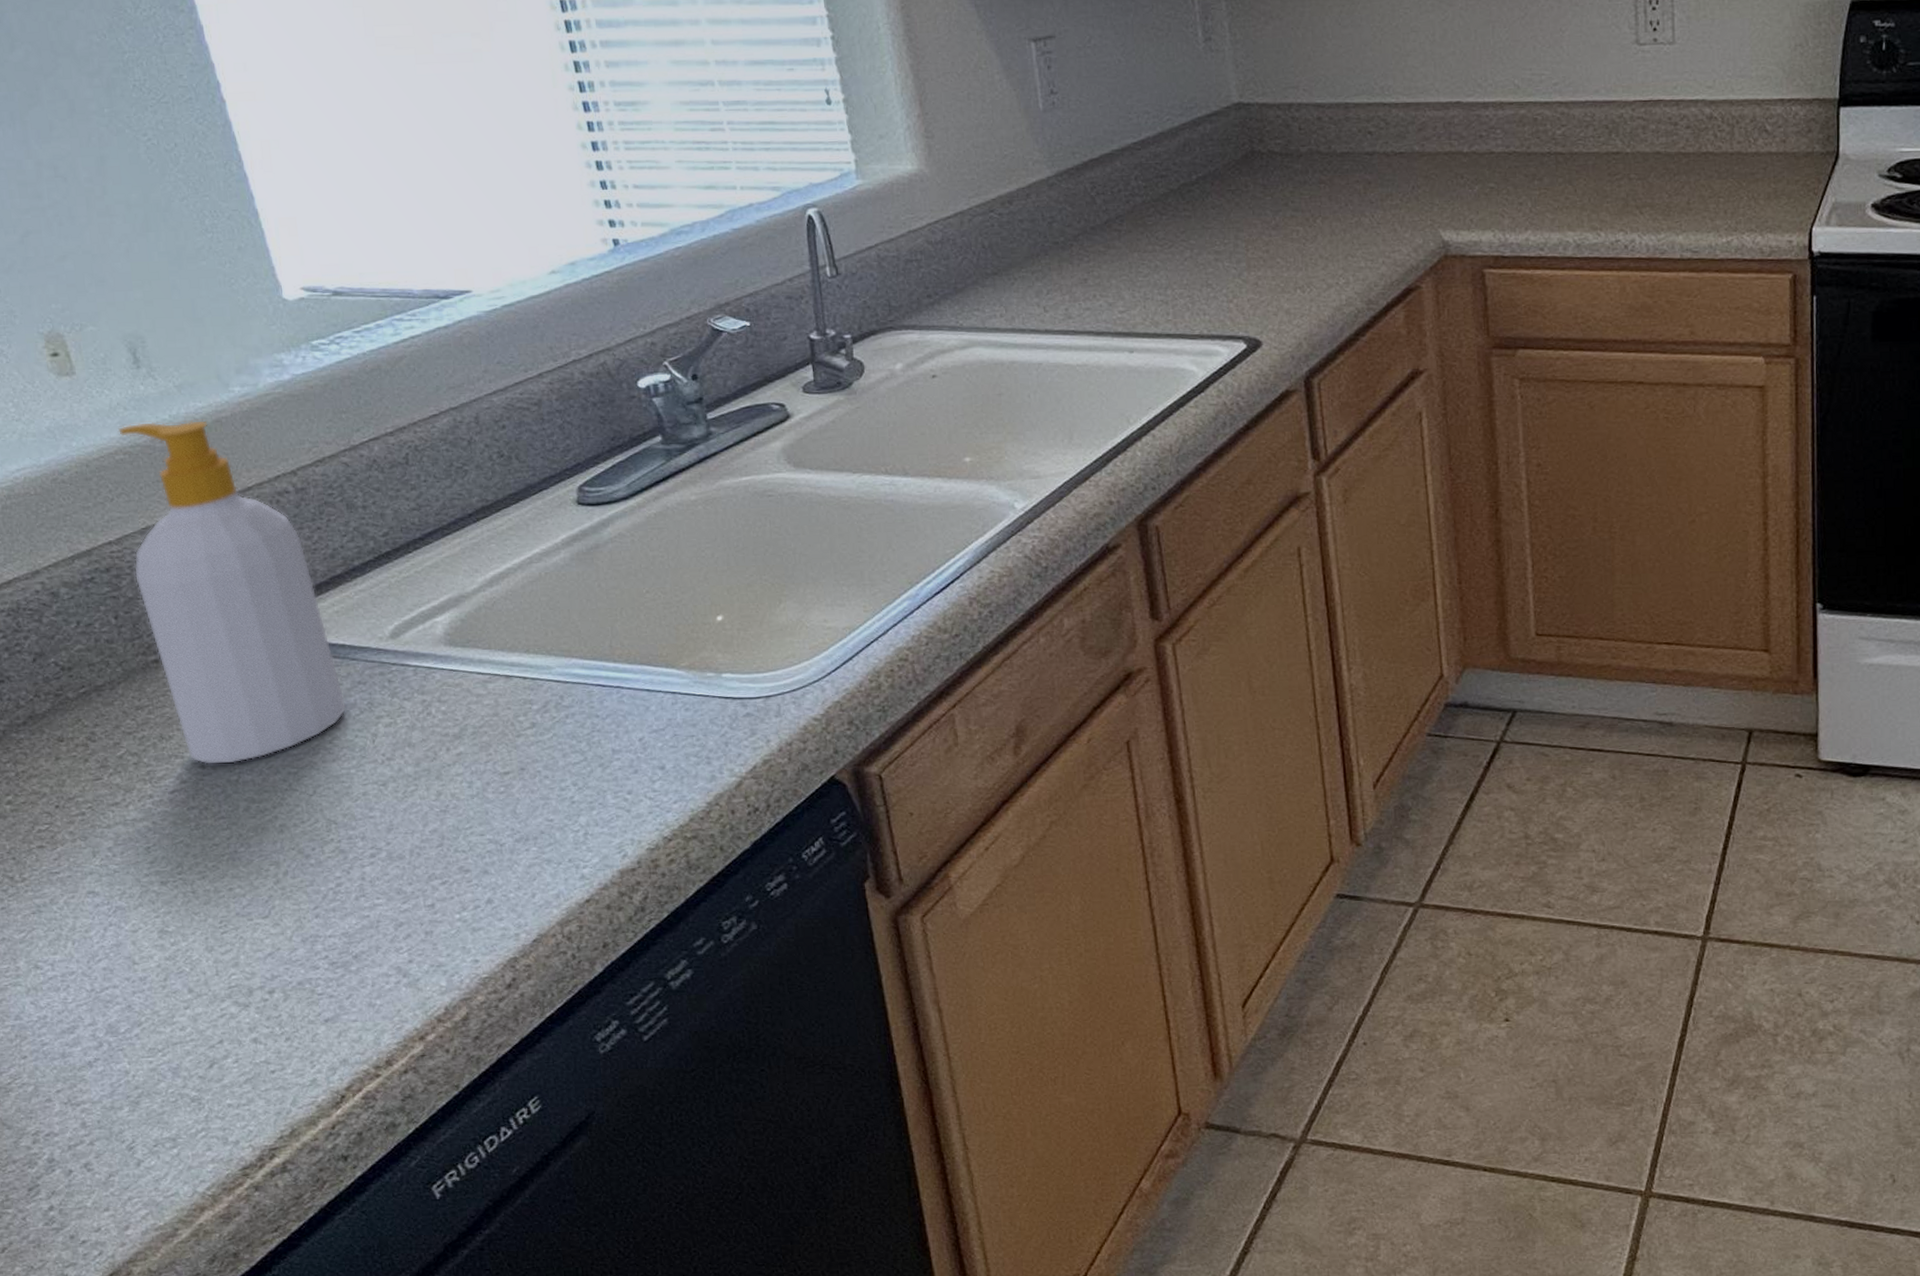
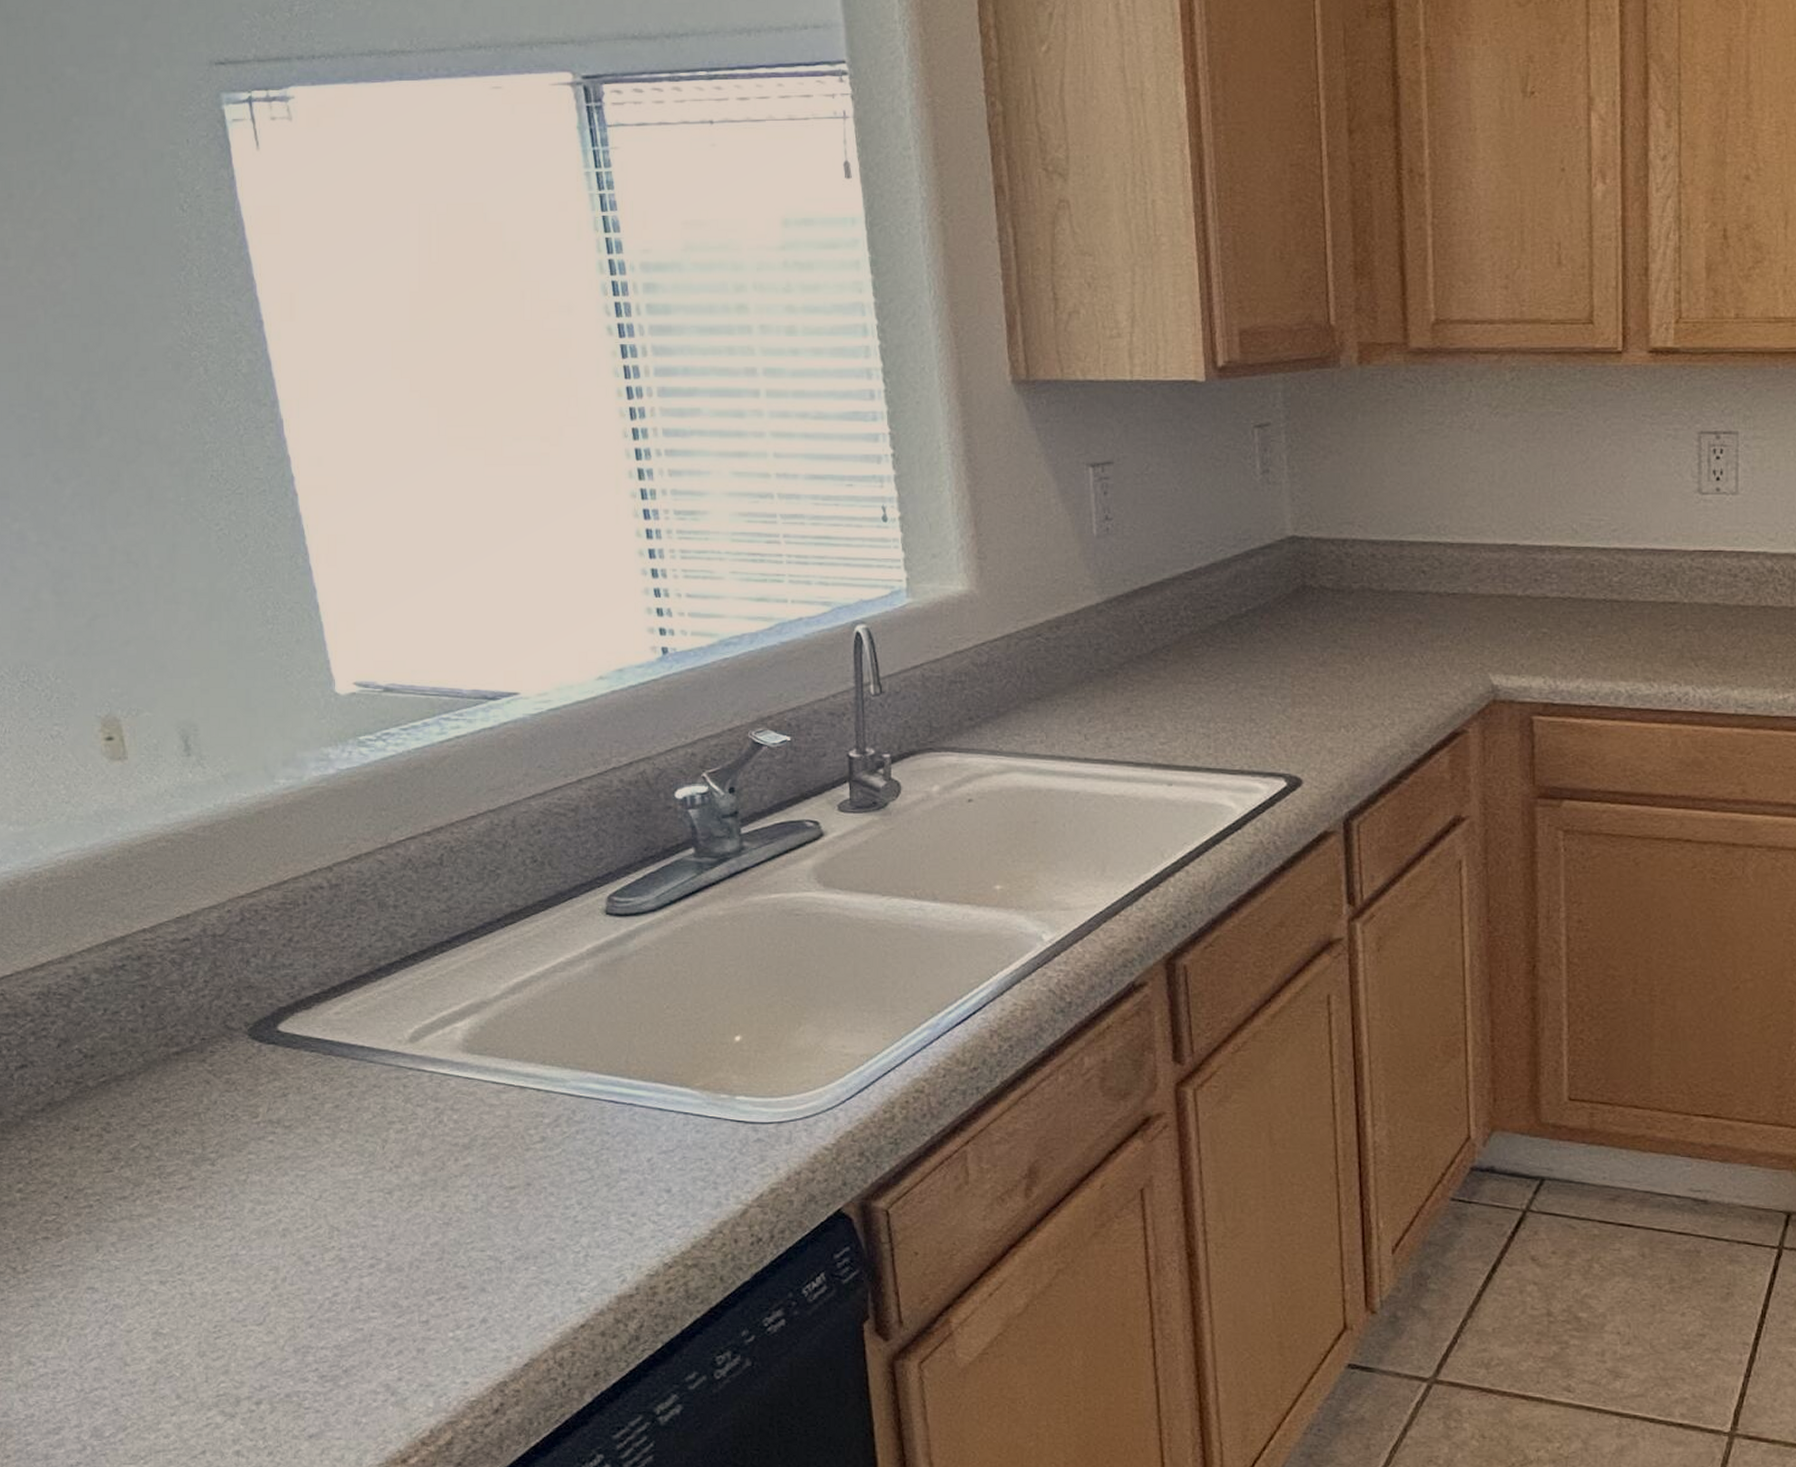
soap bottle: present [117,419,347,765] -> none [162,810,360,1164]

